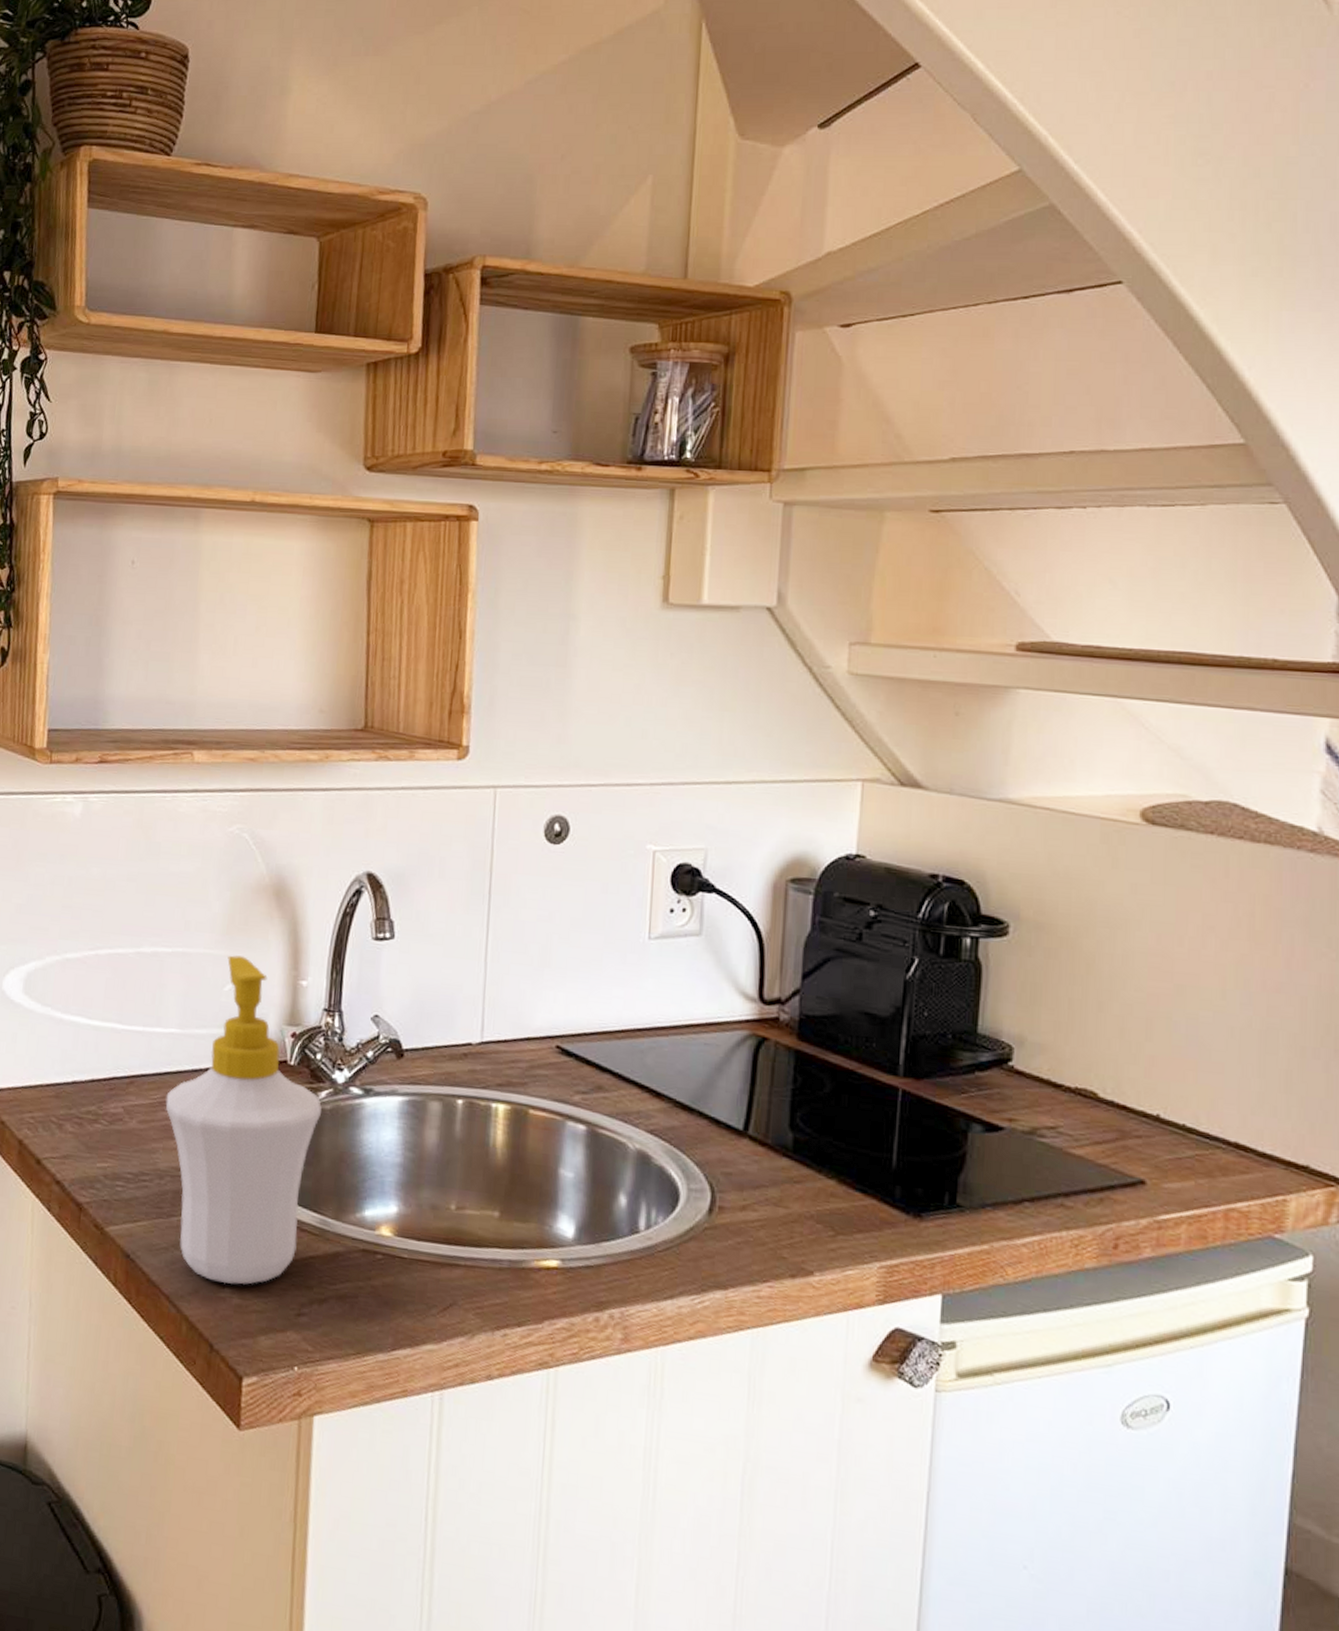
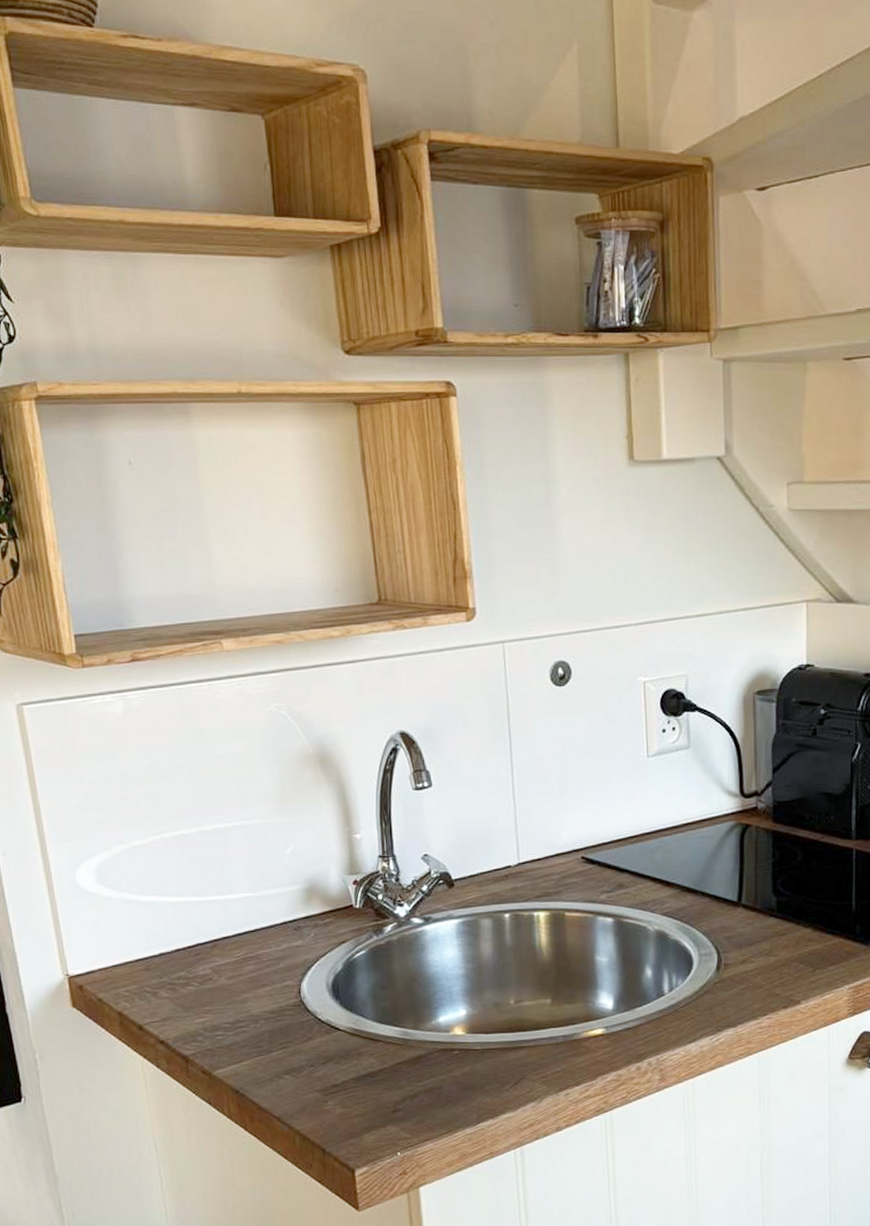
soap bottle: present [165,955,322,1285] -> none [249,821,390,1099]

